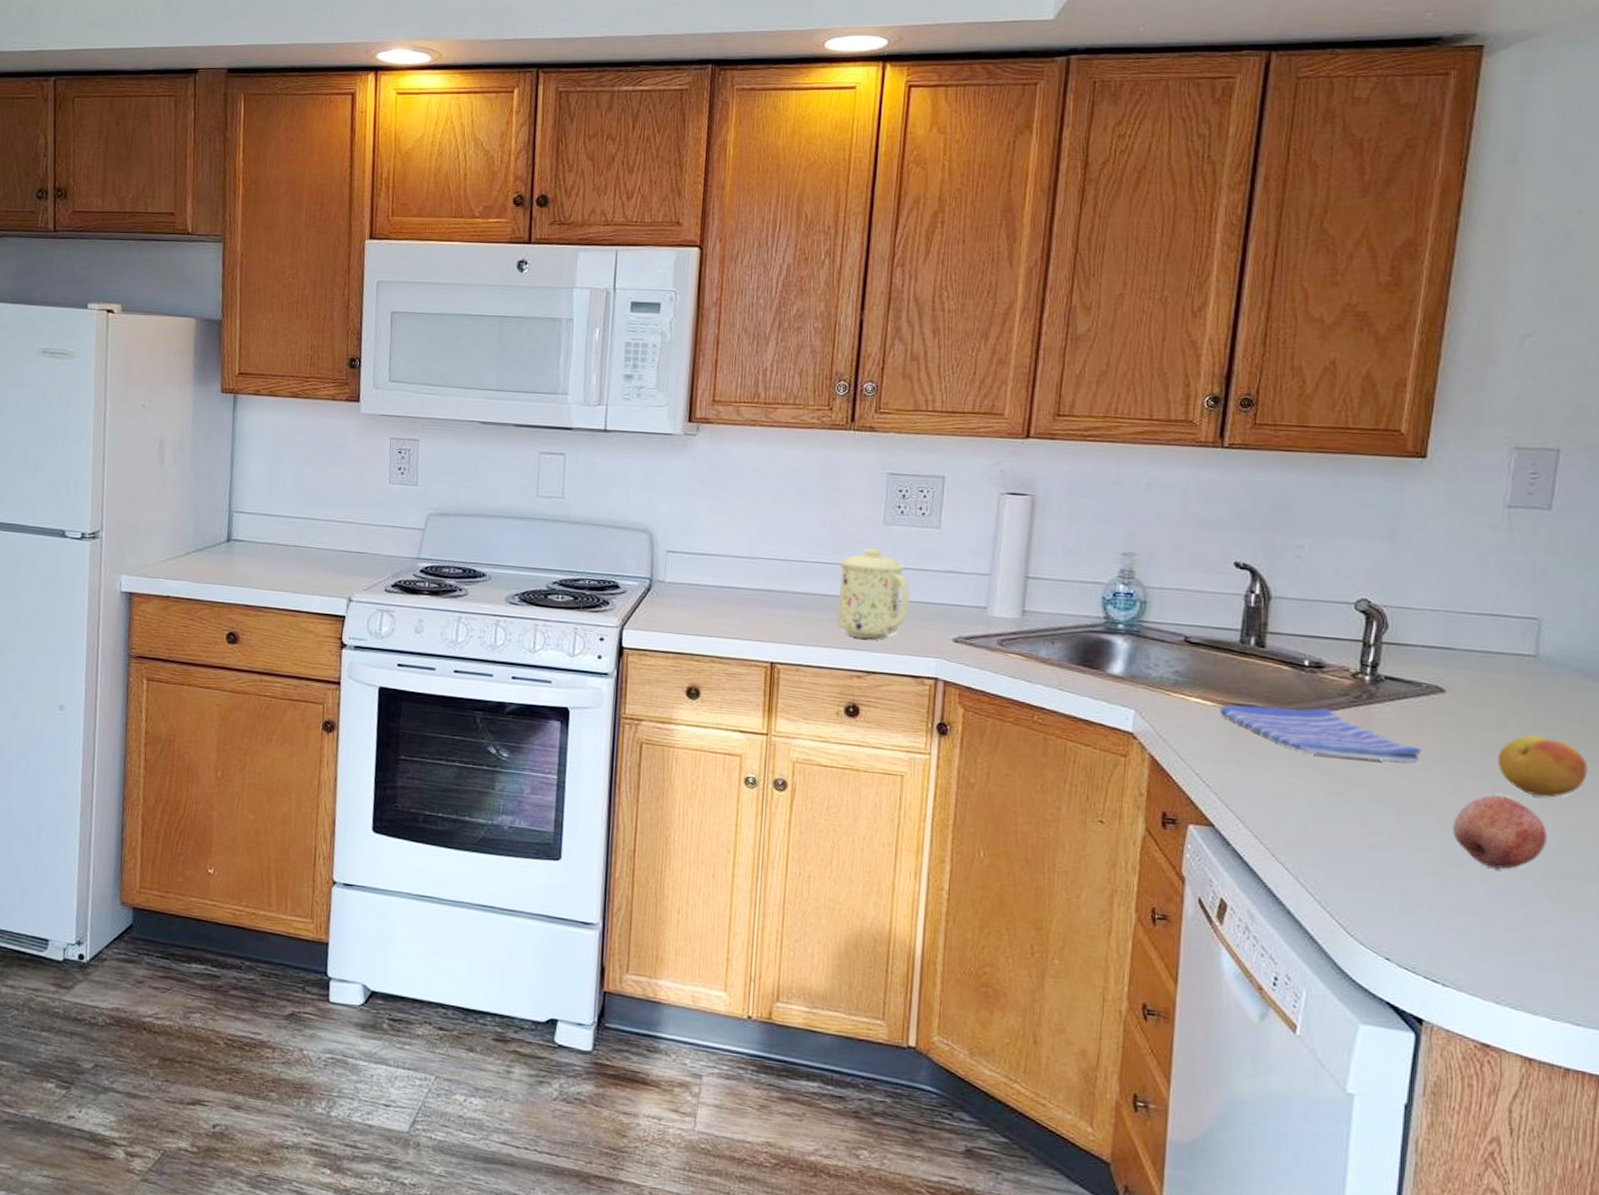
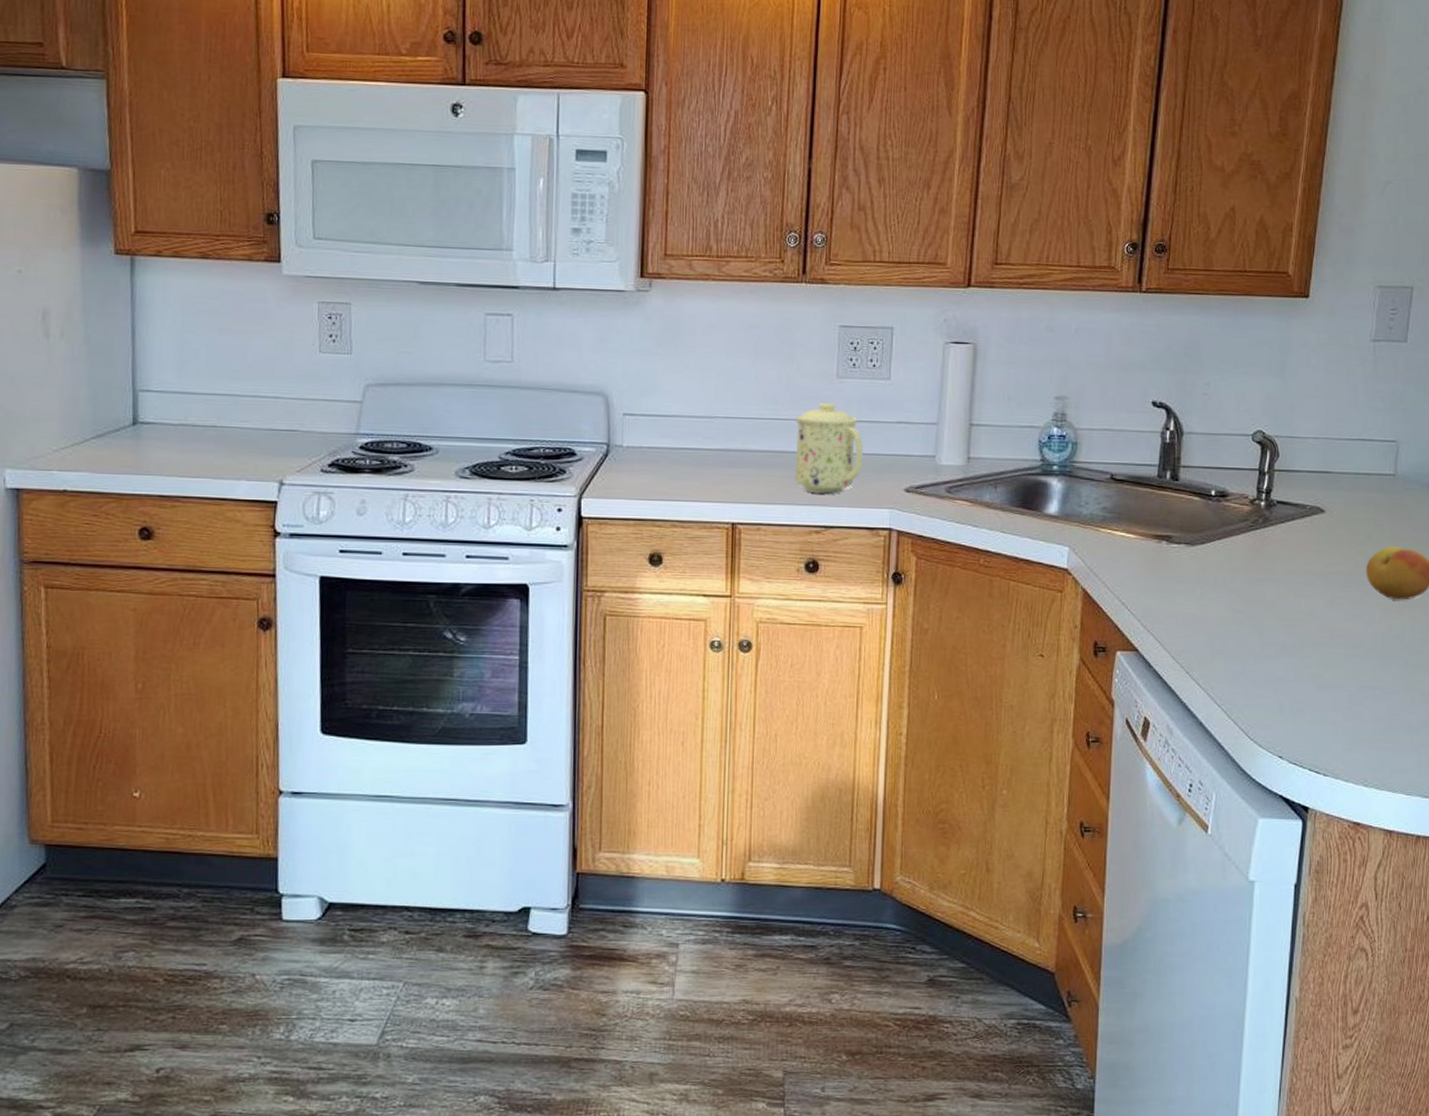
dish towel: present [1220,705,1422,764] -> none [1141,534,1306,579]
fruit: present [1453,795,1547,869] -> none [1331,602,1403,667]

